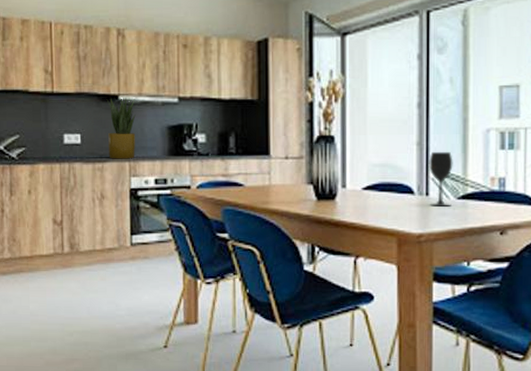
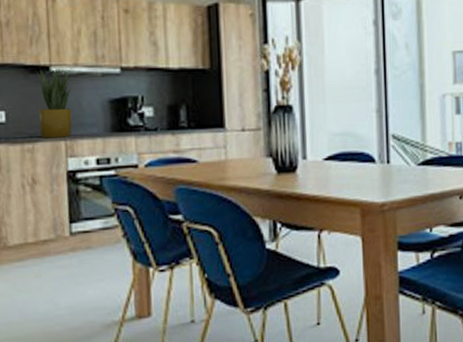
wine glass: present [429,151,453,206] -> none [388,117,412,174]

